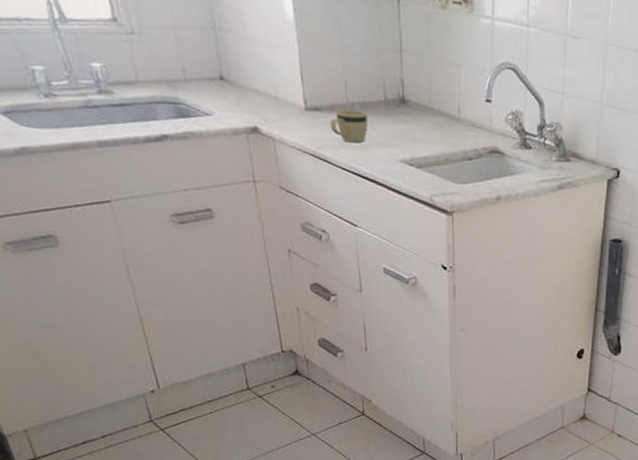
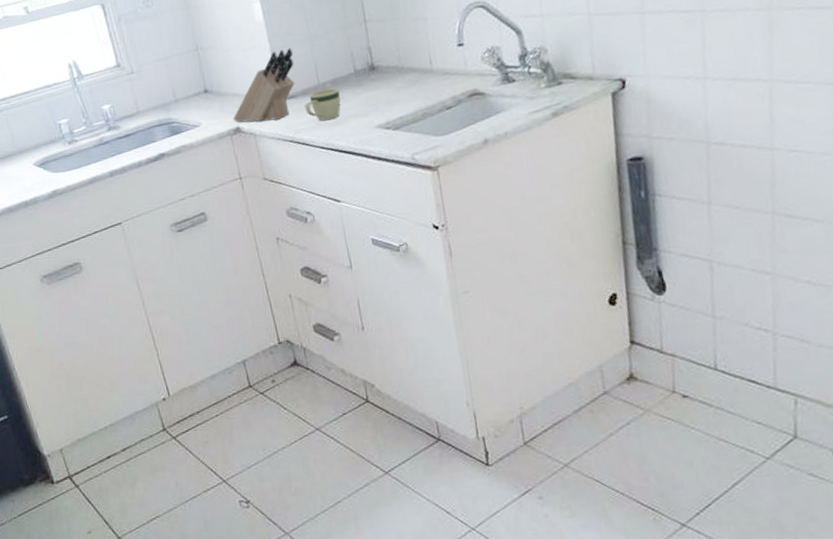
knife block: none [250,55,323,130] -> present [232,48,295,123]

